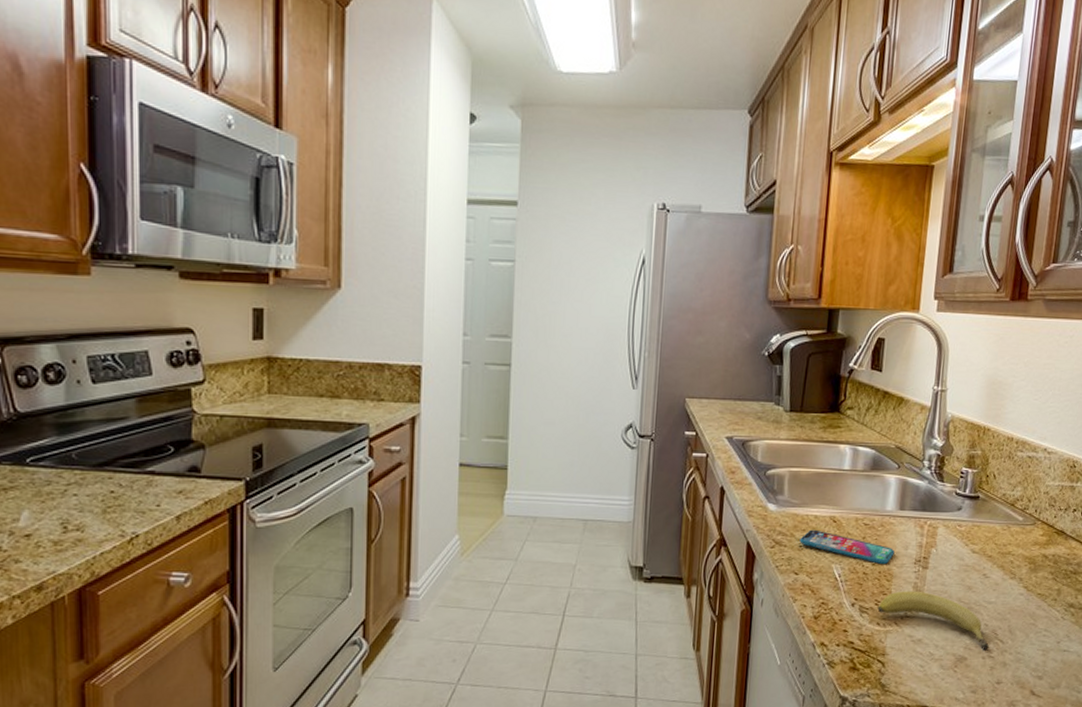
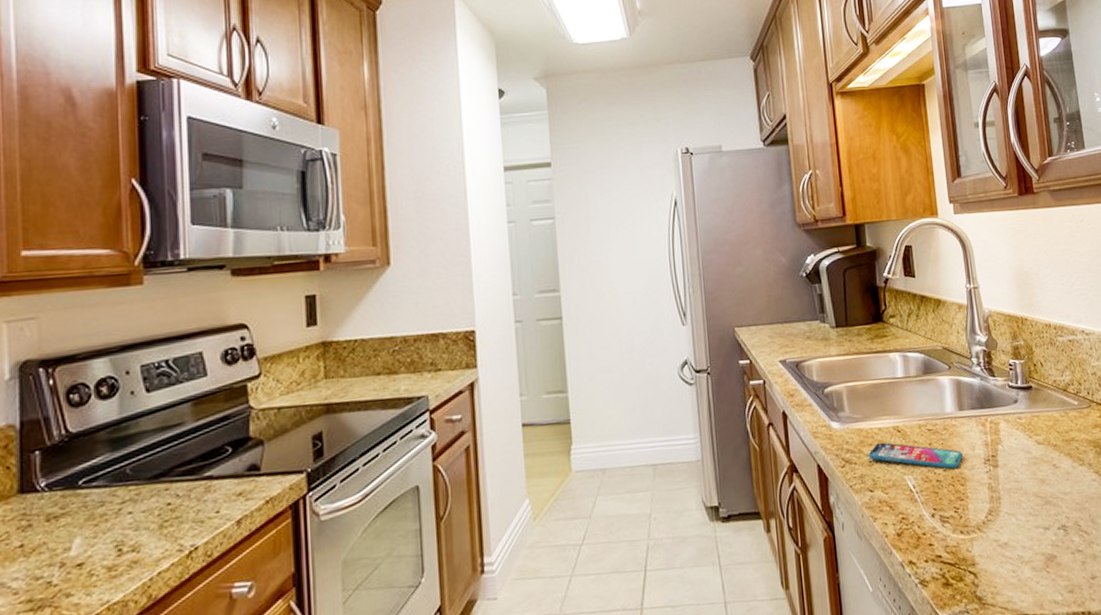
fruit: present [877,591,990,651] -> none [958,491,1076,545]

